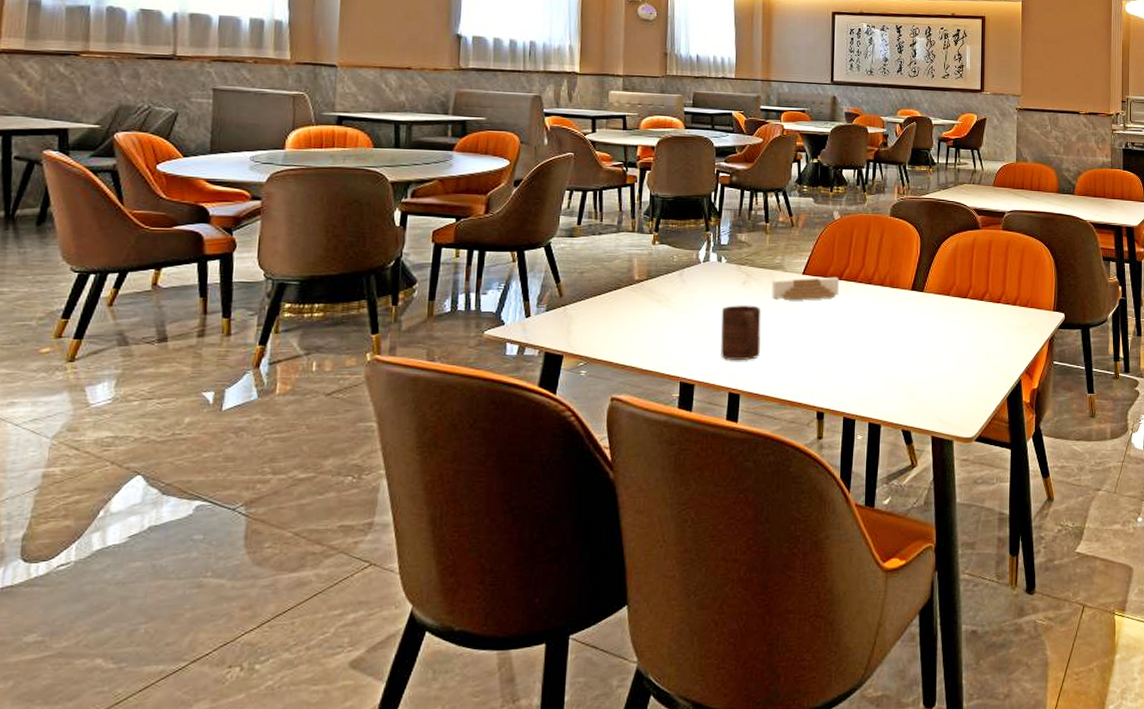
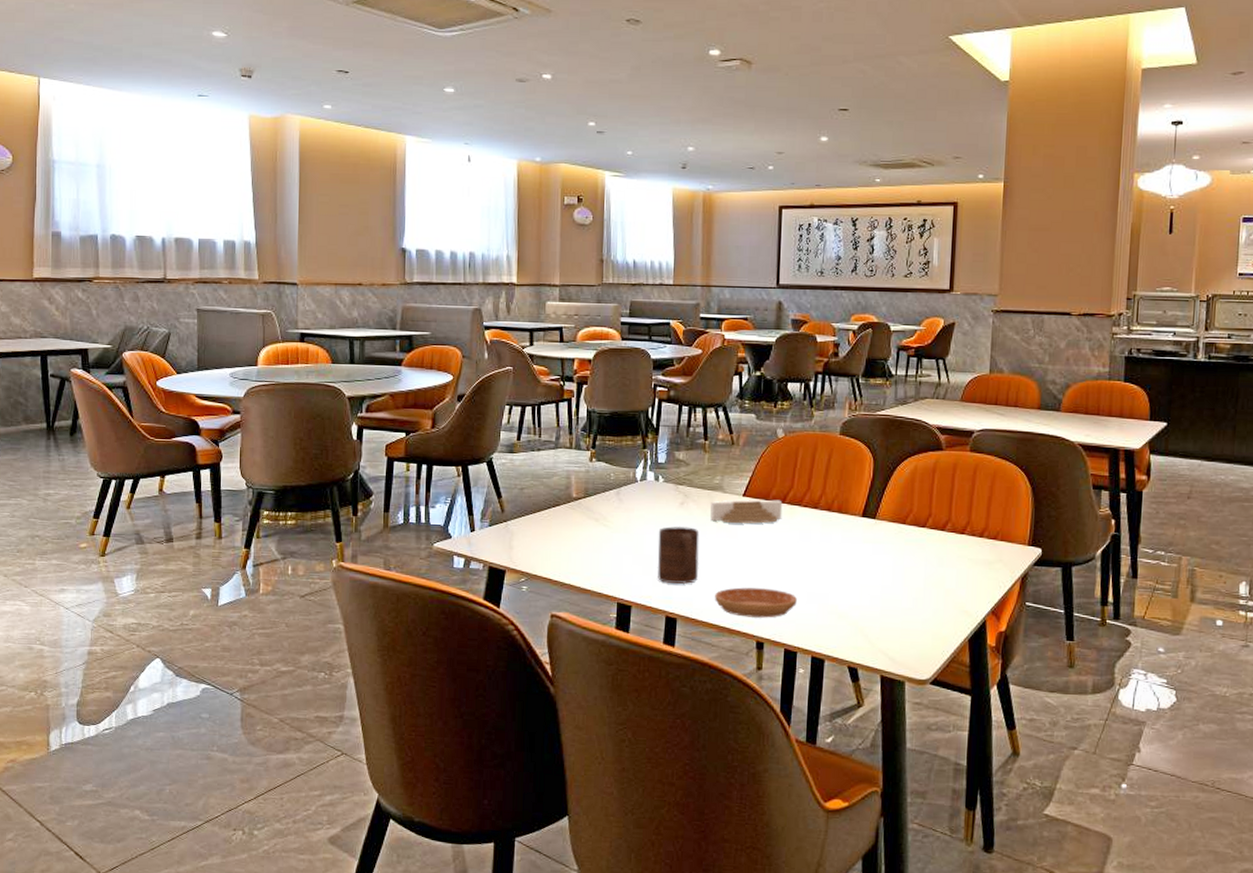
saucer: none [777,361,854,389] -> present [715,587,797,618]

